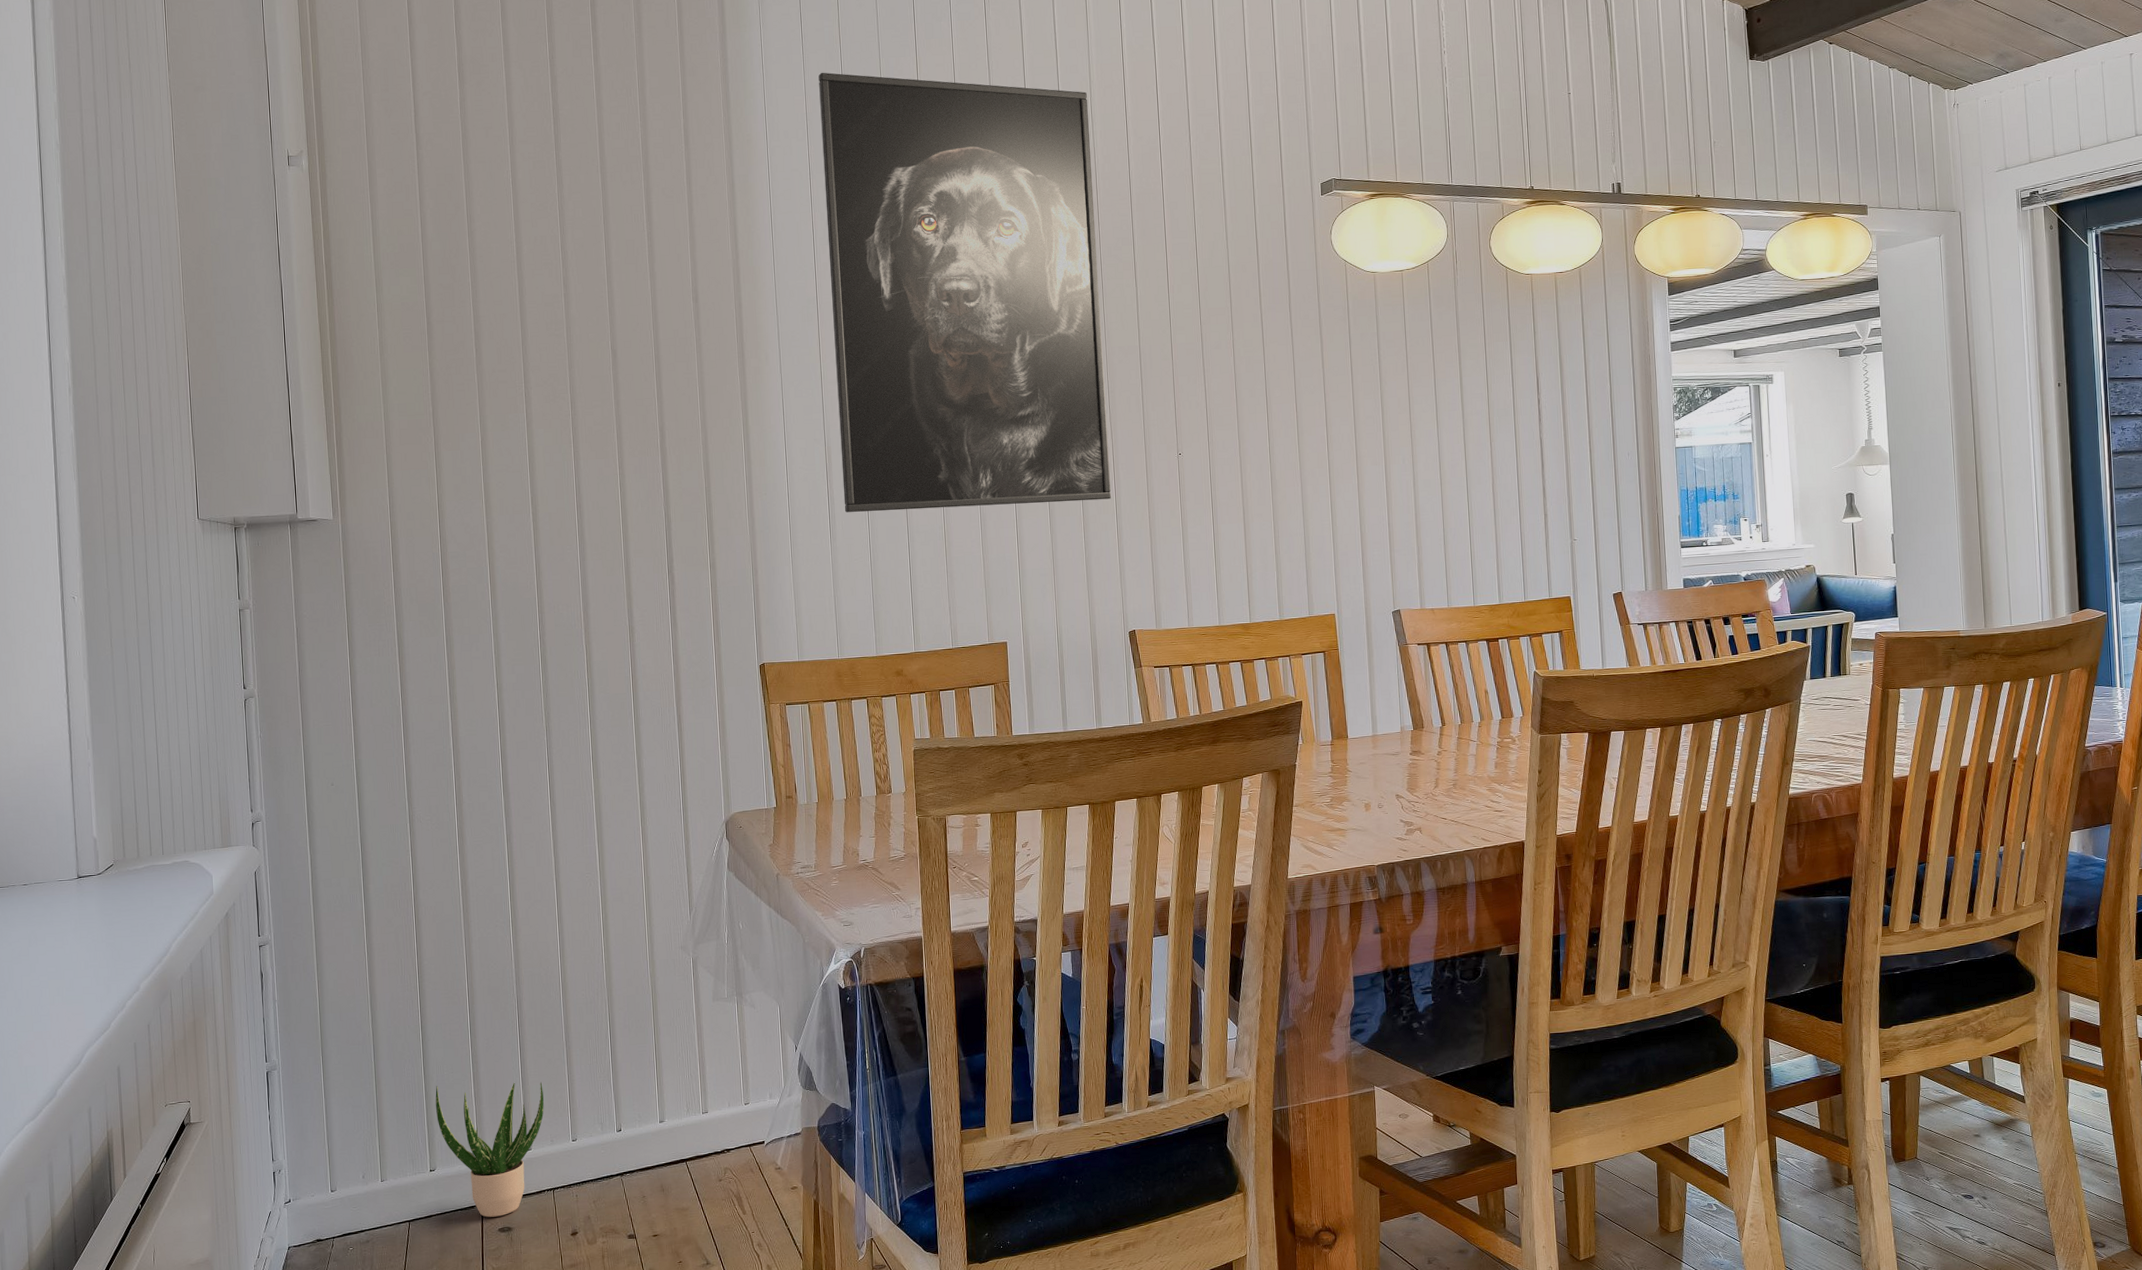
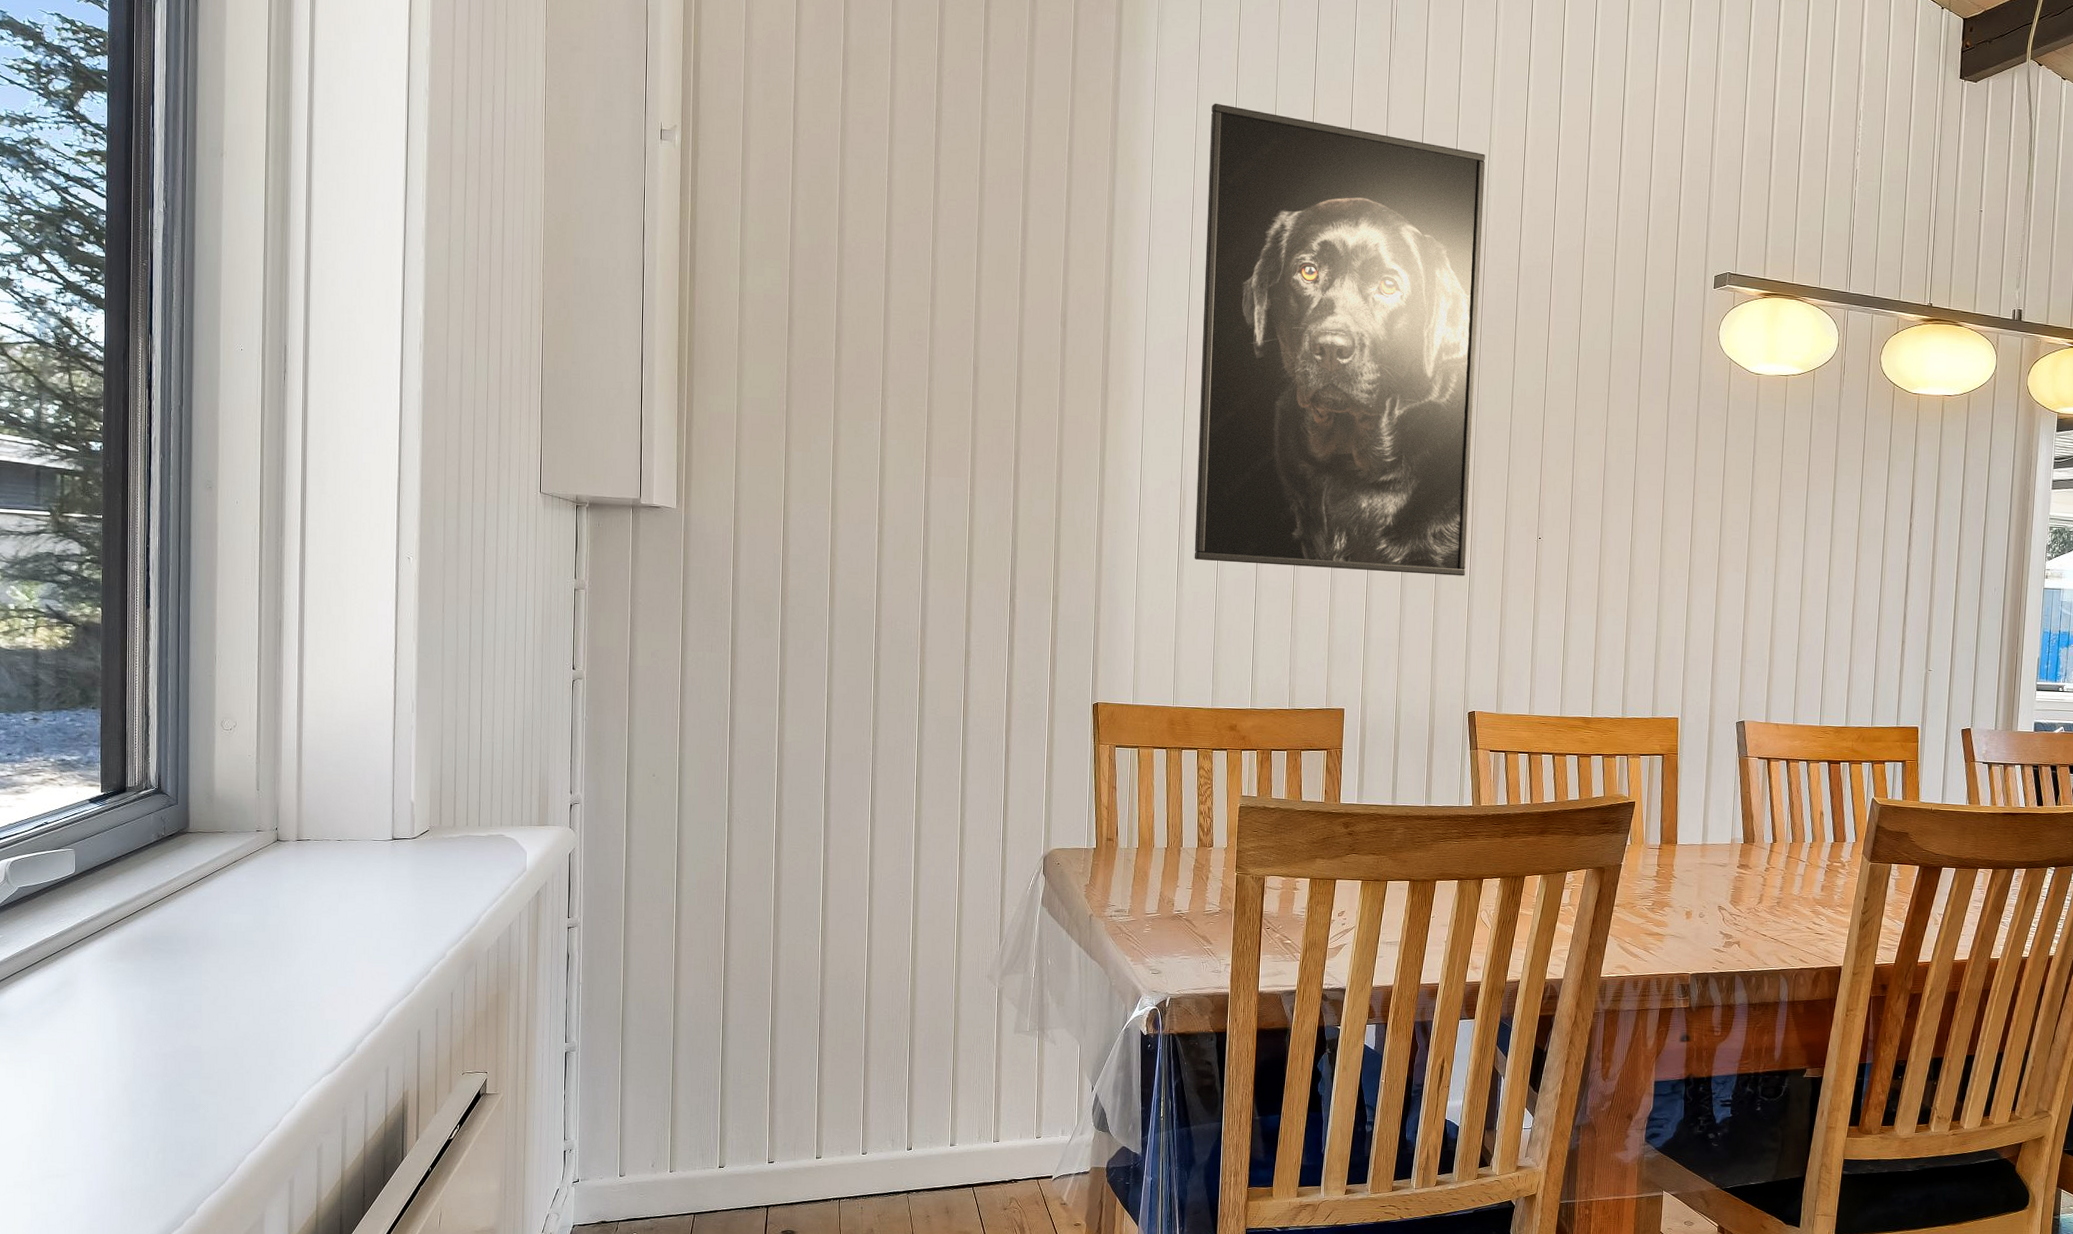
potted plant: present [435,1081,544,1217] -> none [730,1085,838,1219]

